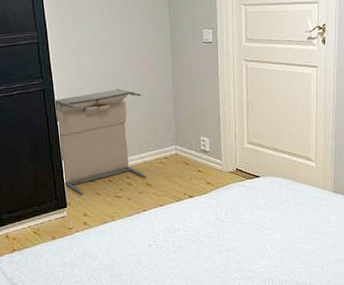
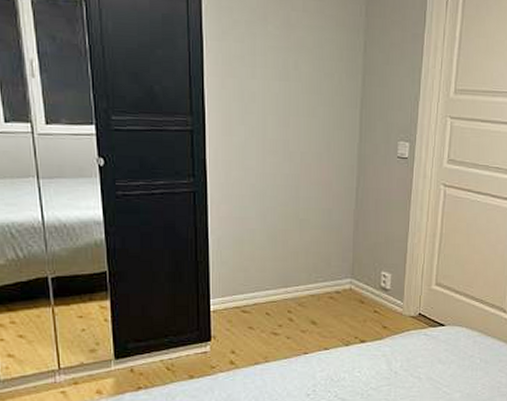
laundry hamper: present [56,88,147,195] -> none [209,201,316,327]

